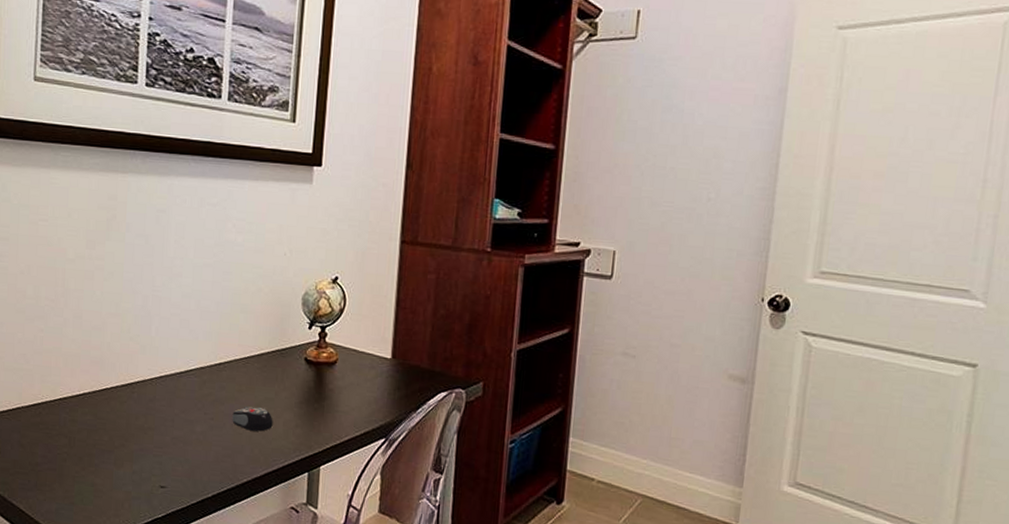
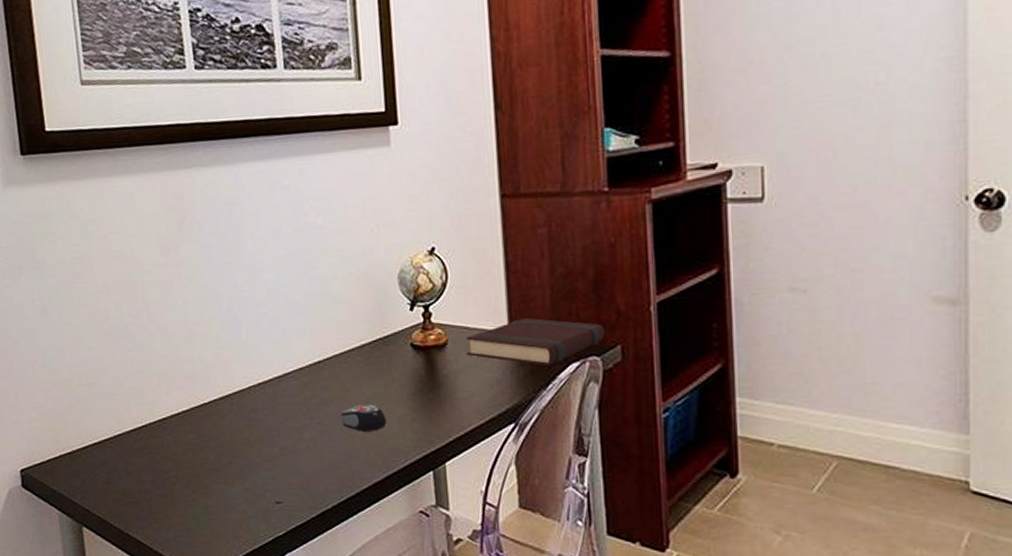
book: none [352,348,472,392] -> present [466,317,605,366]

